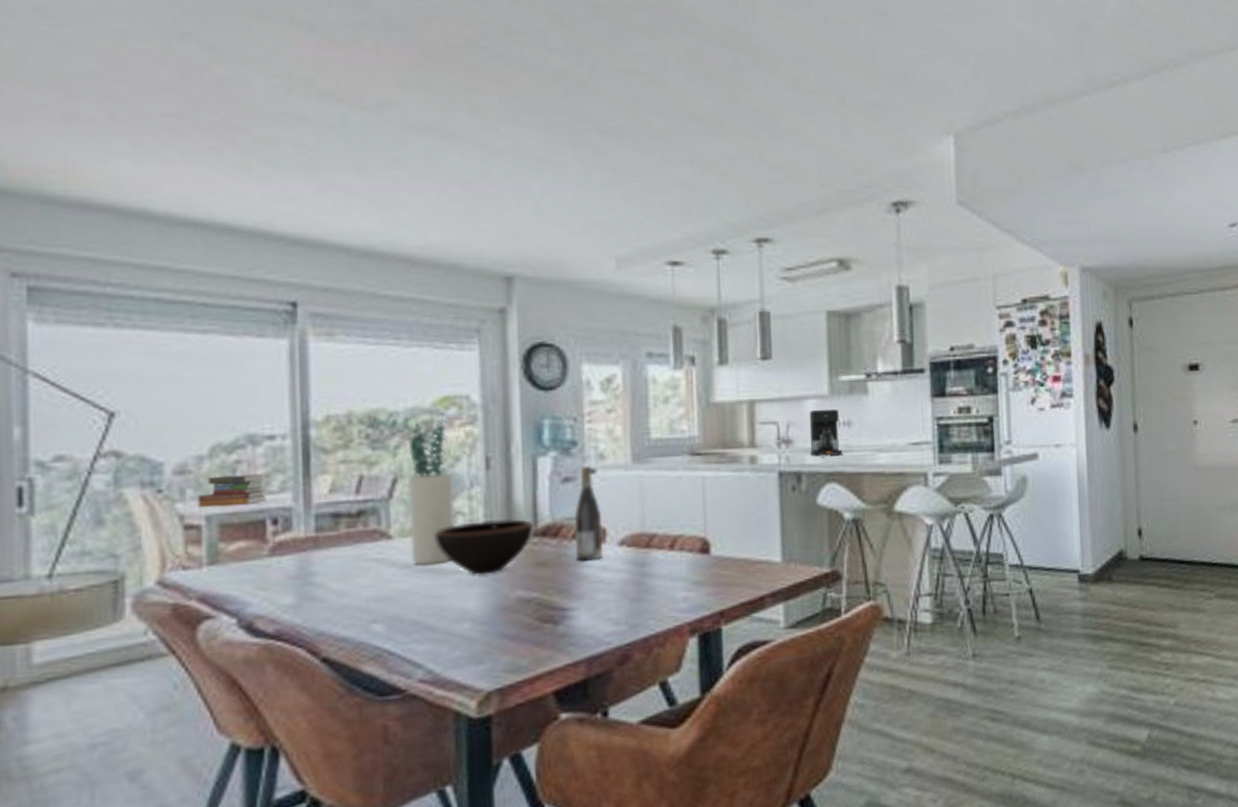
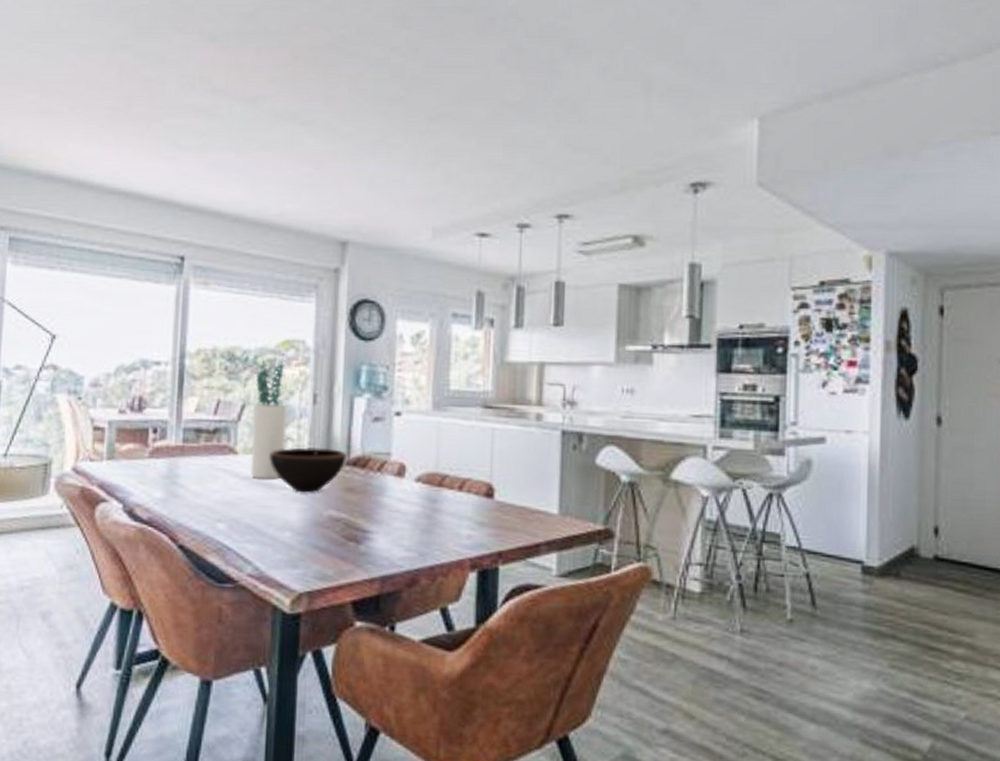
books: present [198,474,267,509] -> none [104,390,151,416]
wine bottle: present [574,465,602,561] -> none [379,408,403,492]
coffee maker: present [809,408,843,457] -> none [593,375,625,421]

